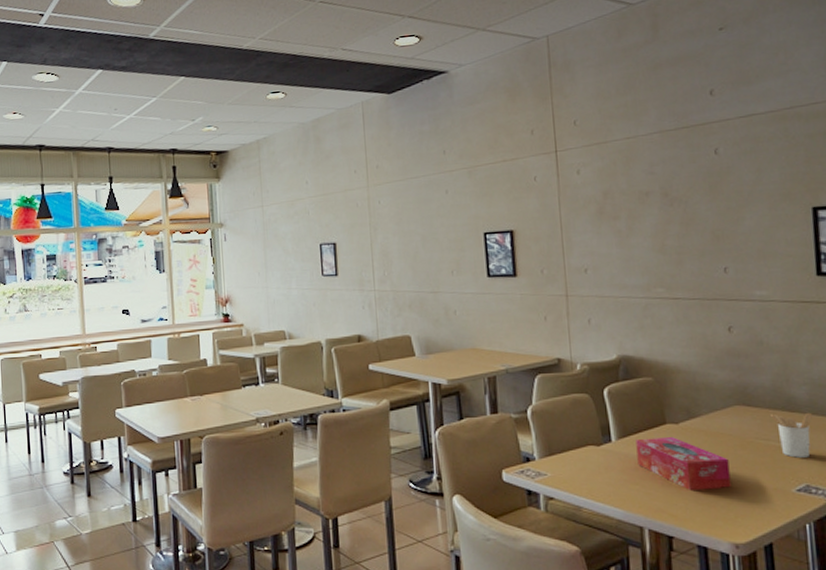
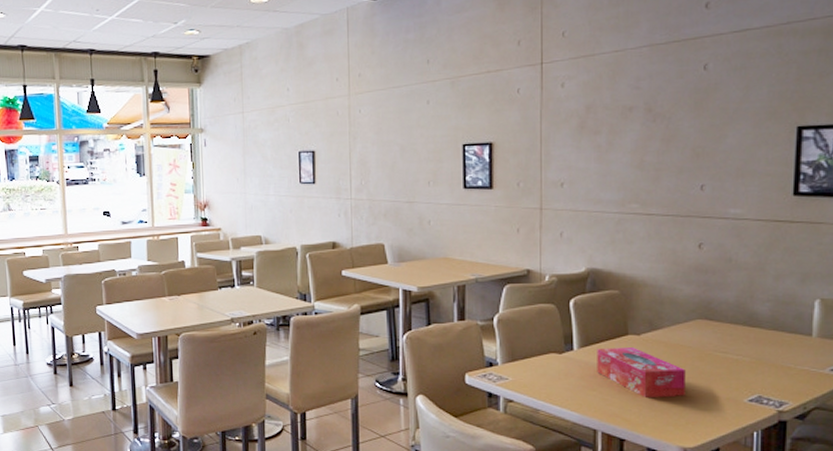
utensil holder: present [771,412,812,458] -> none [732,328,772,370]

